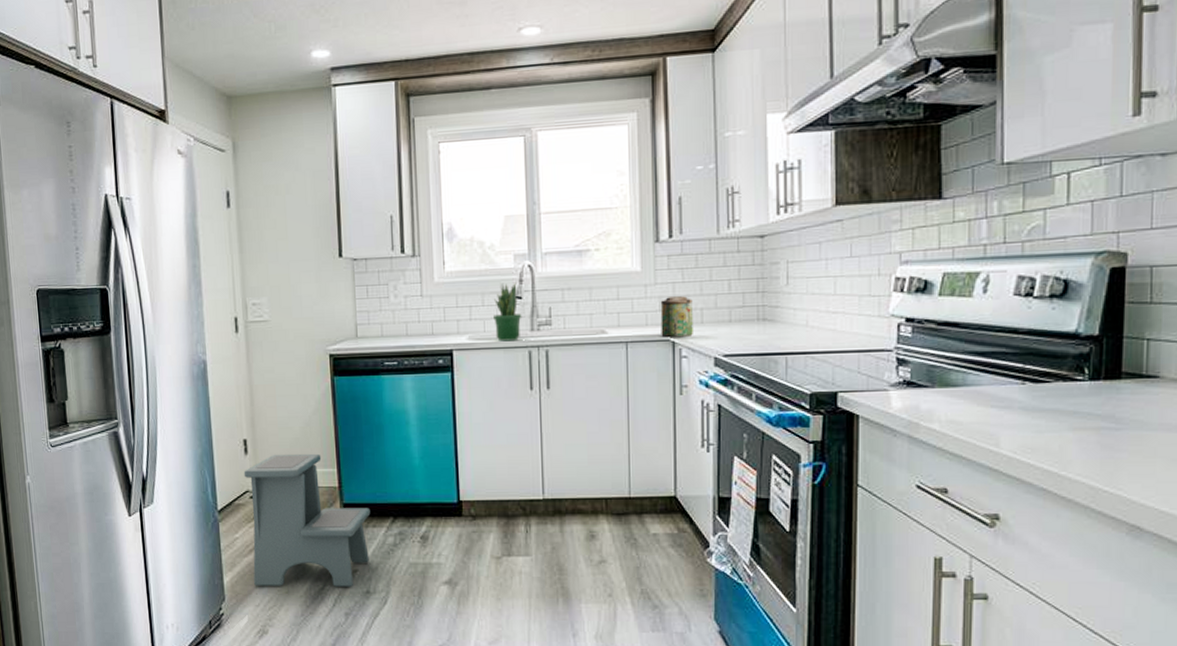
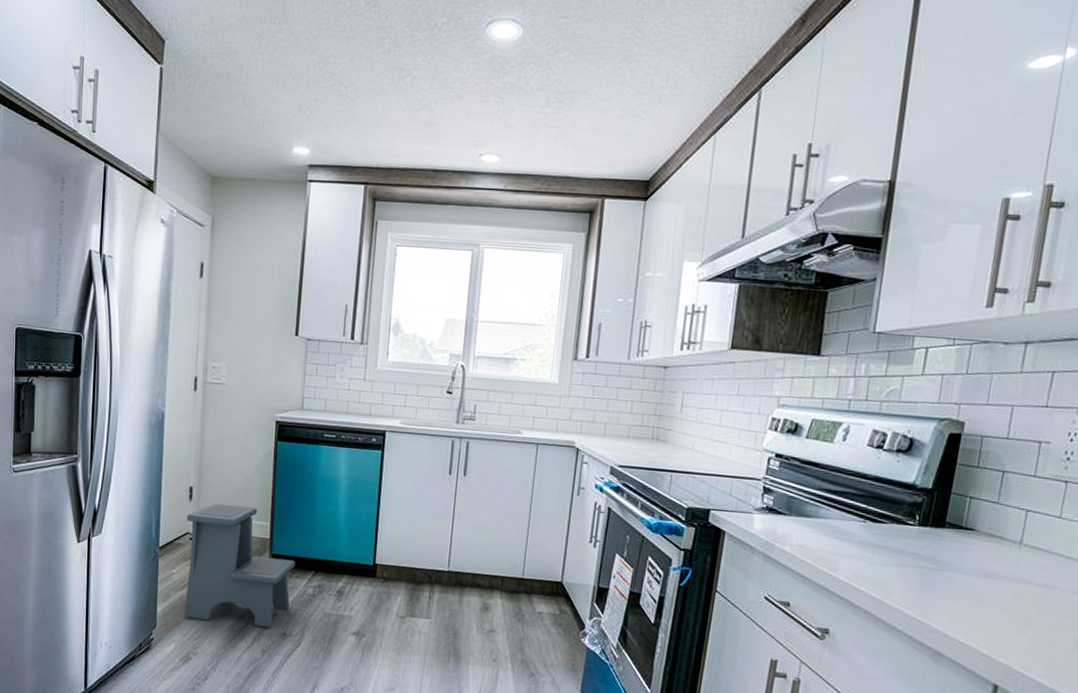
planter: present [493,282,522,342] -> none [425,377,450,430]
canister: present [660,296,694,338] -> none [568,409,599,447]

